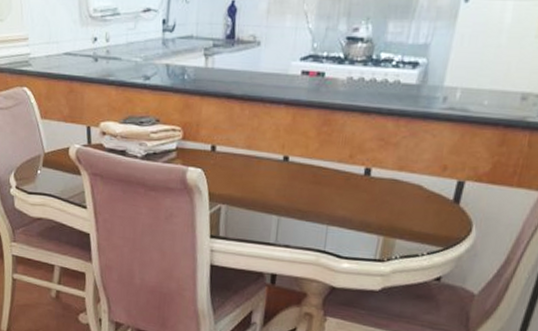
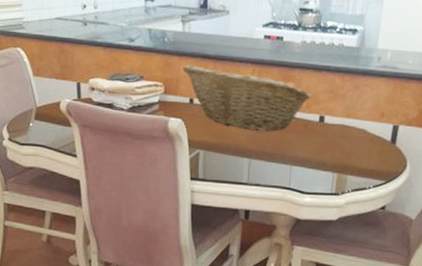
fruit basket: none [204,107,357,186] -> present [183,65,312,132]

